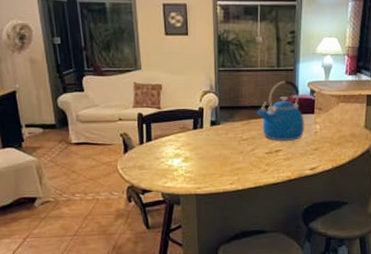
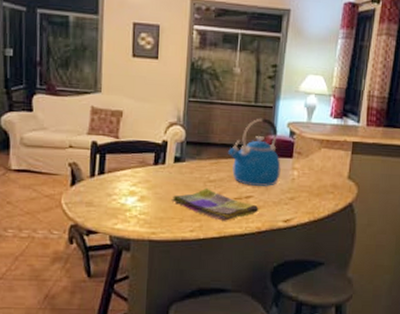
dish towel: none [211,145,288,173] -> present [171,187,259,221]

